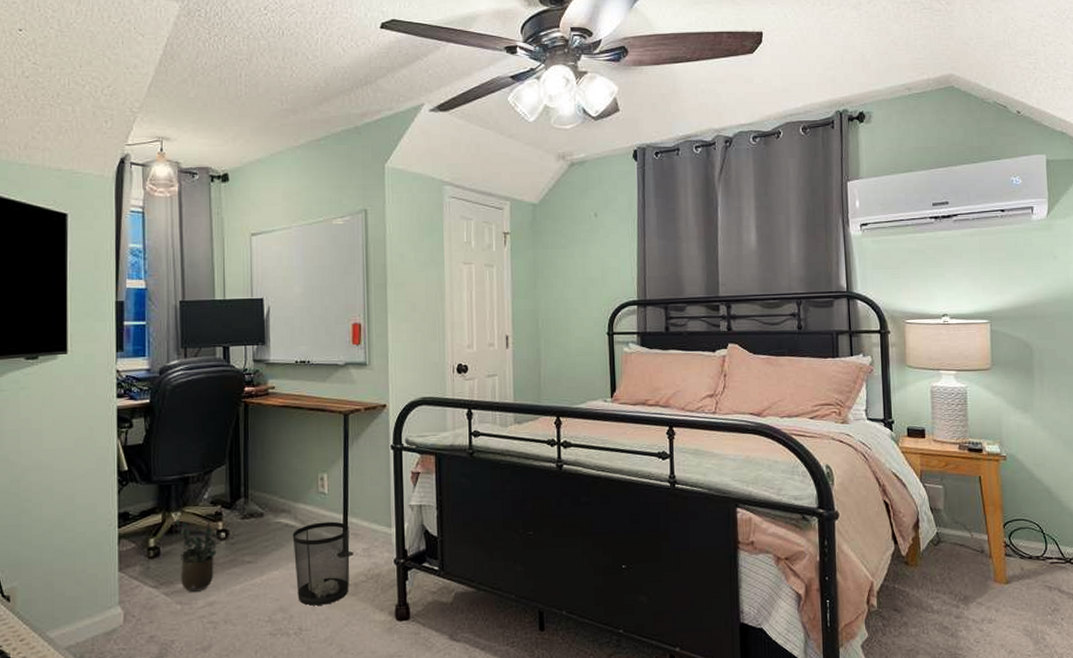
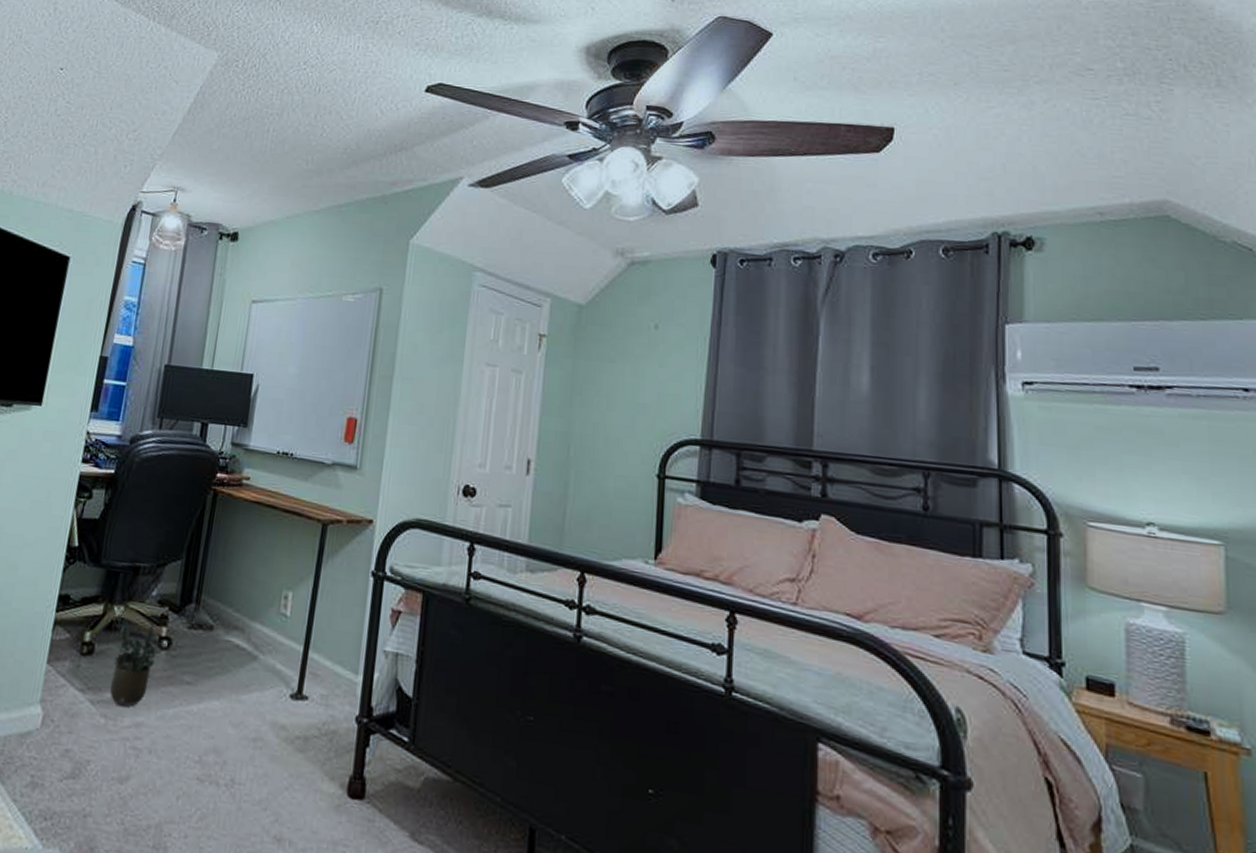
waste bin: present [292,521,350,606] -> none [236,650,309,757]

